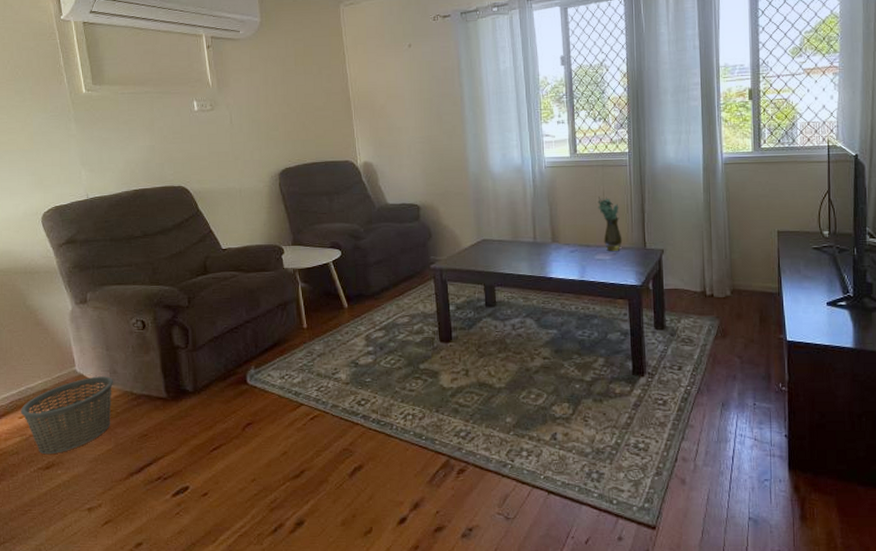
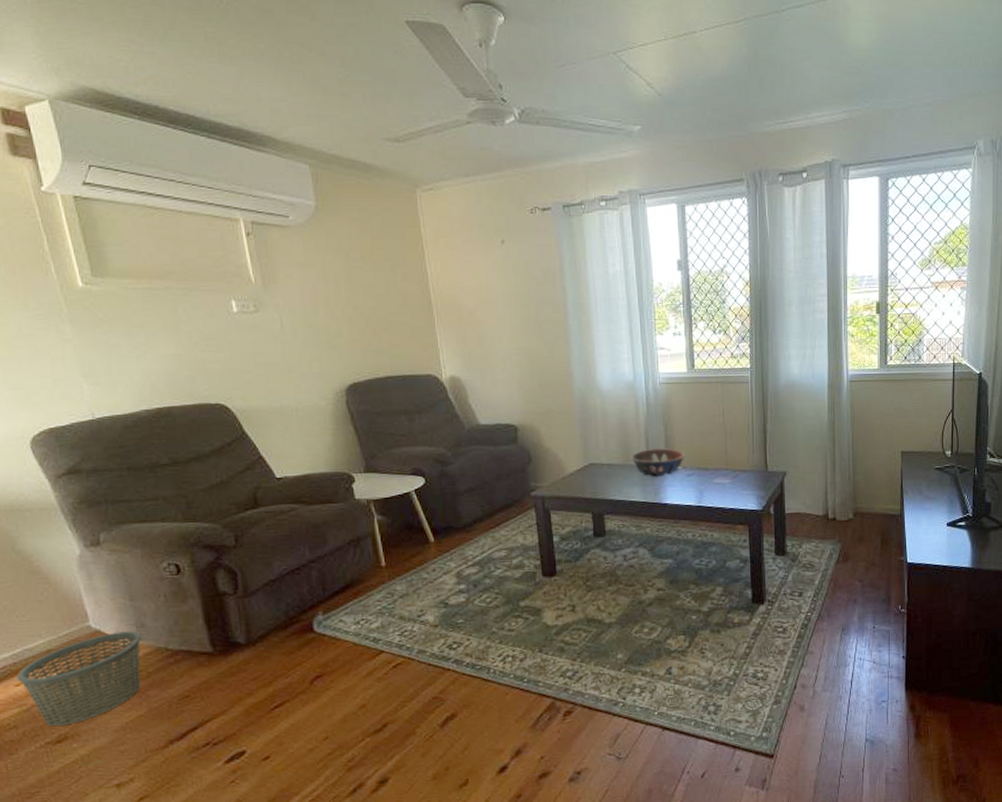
decorative bowl: none [518,225,569,252] -> present [630,447,686,476]
vase: present [598,196,623,251] -> none [717,416,743,474]

